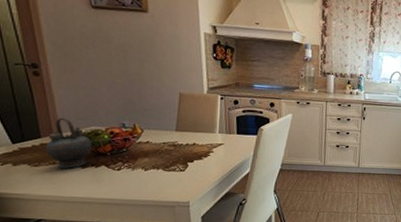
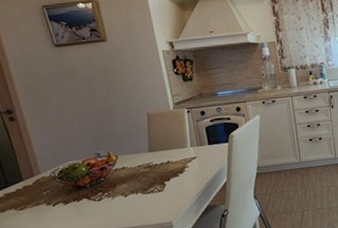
teapot: present [45,117,91,168] -> none [28,157,71,208]

